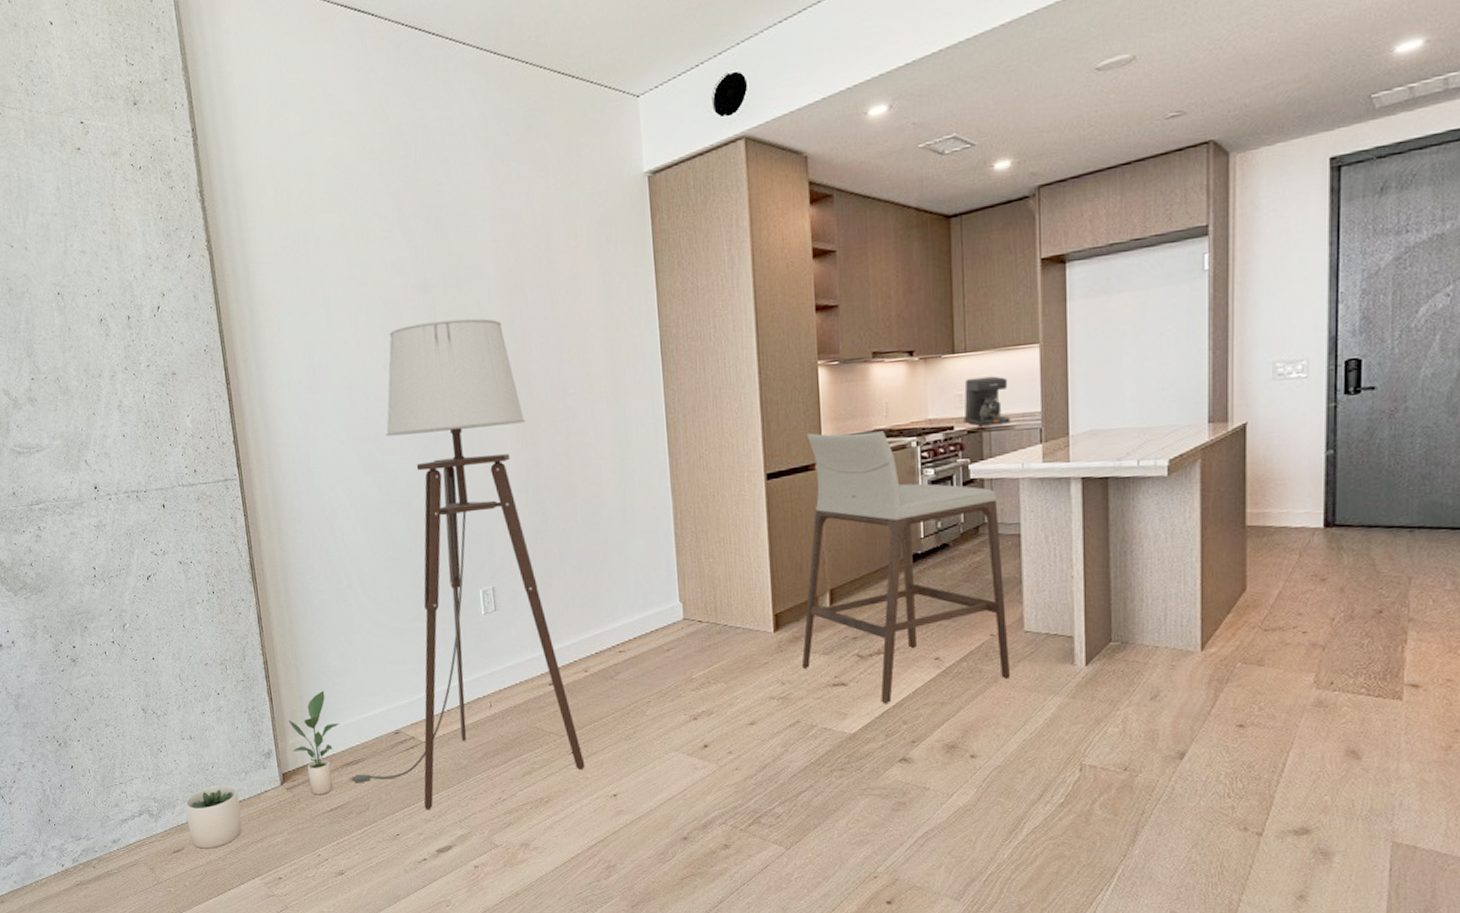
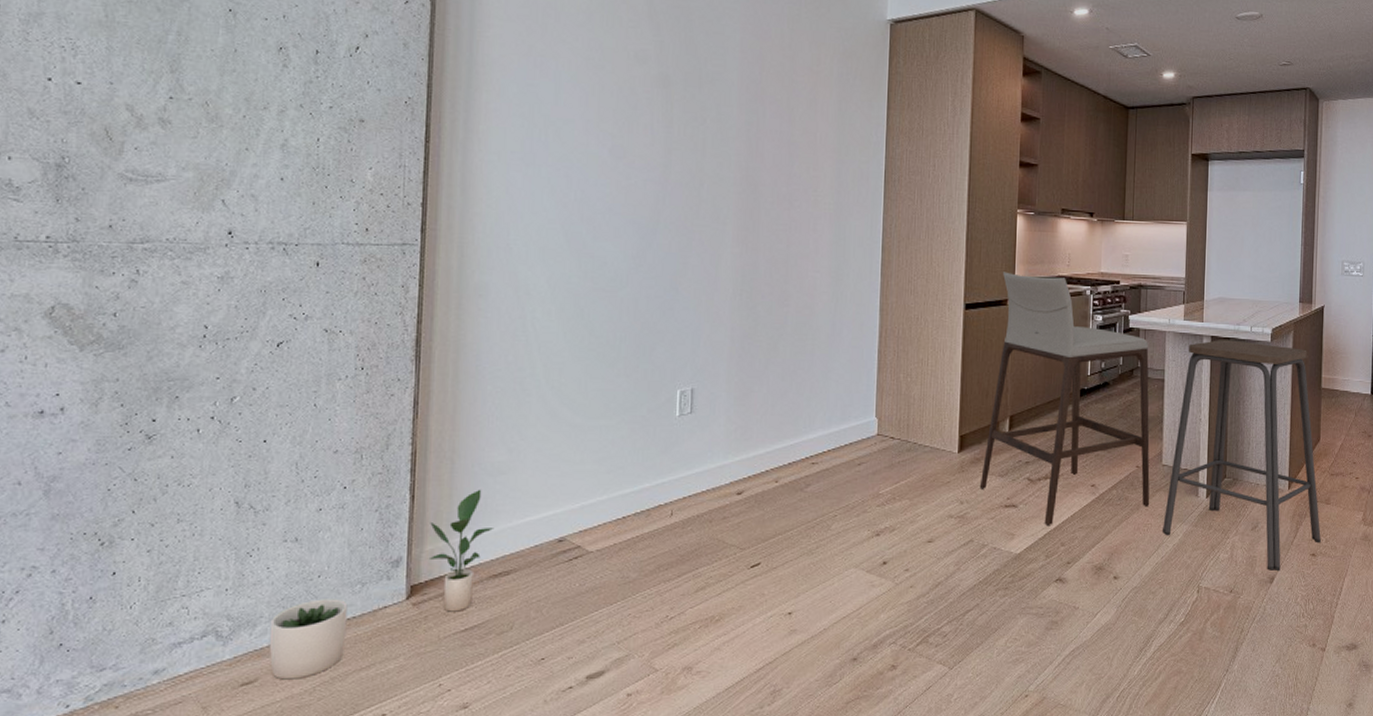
floor lamp: present [347,318,585,810] -> none [492,115,763,630]
coffee maker: present [963,376,1011,426] -> none [1128,242,1163,284]
bar stool: none [1029,479,1251,745] -> present [1163,340,1321,571]

